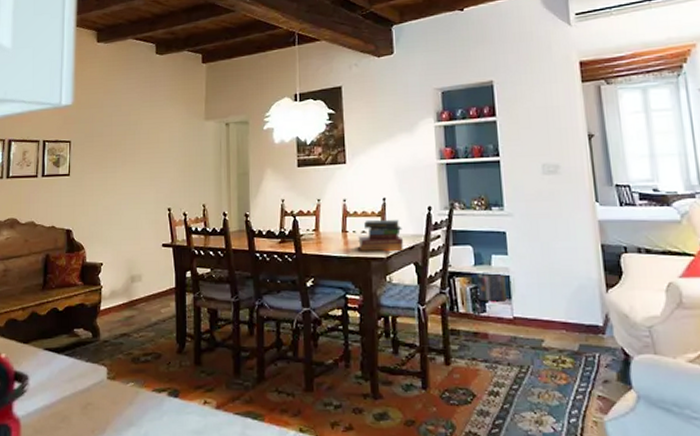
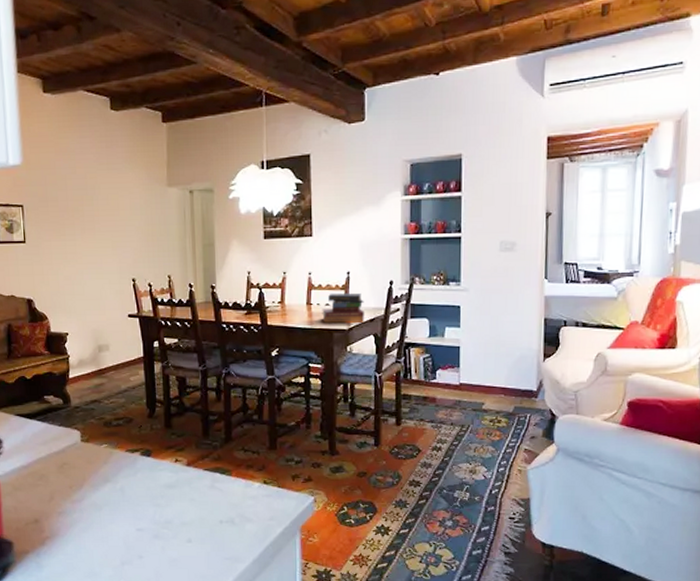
books: present [477,271,507,302] -> none [430,342,456,370]

